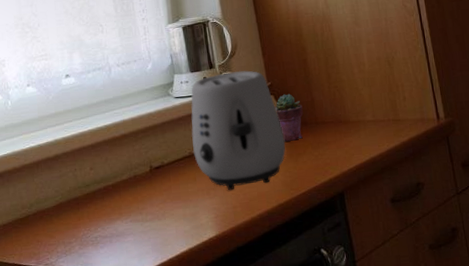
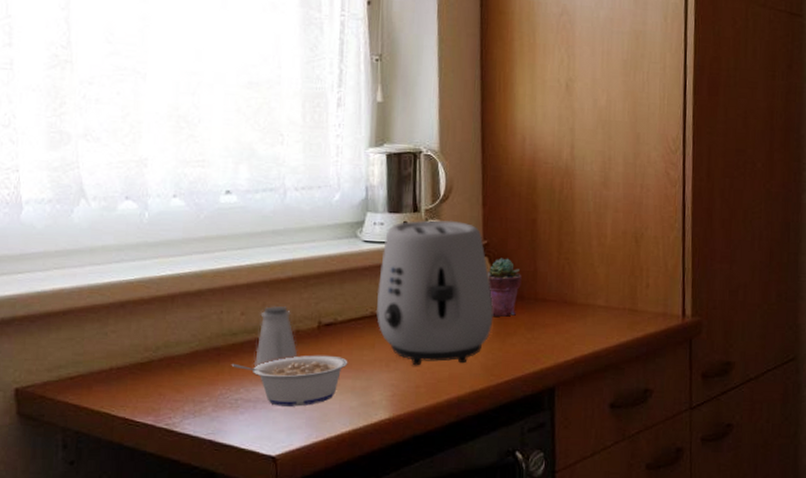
legume: none [88,191,178,238] -> present [231,355,348,407]
saltshaker: none [105,157,138,210] -> present [253,305,298,368]

